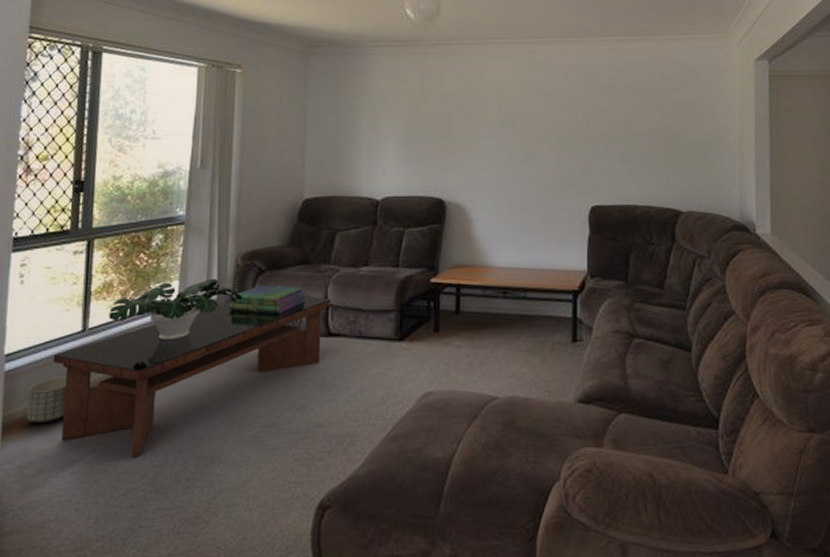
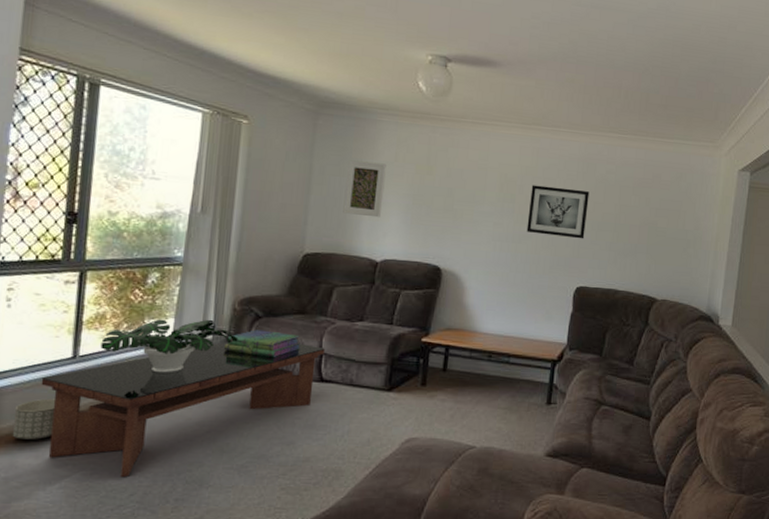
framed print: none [340,97,380,154] -> present [343,160,386,218]
wall art: none [531,100,595,154] -> present [526,185,590,239]

